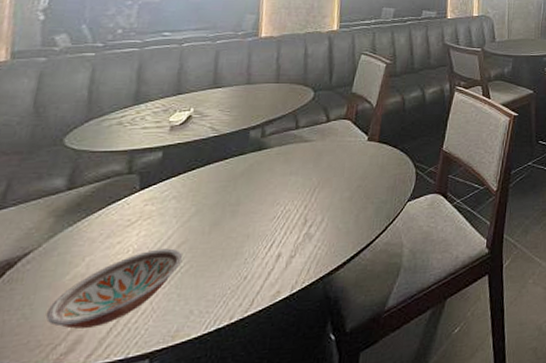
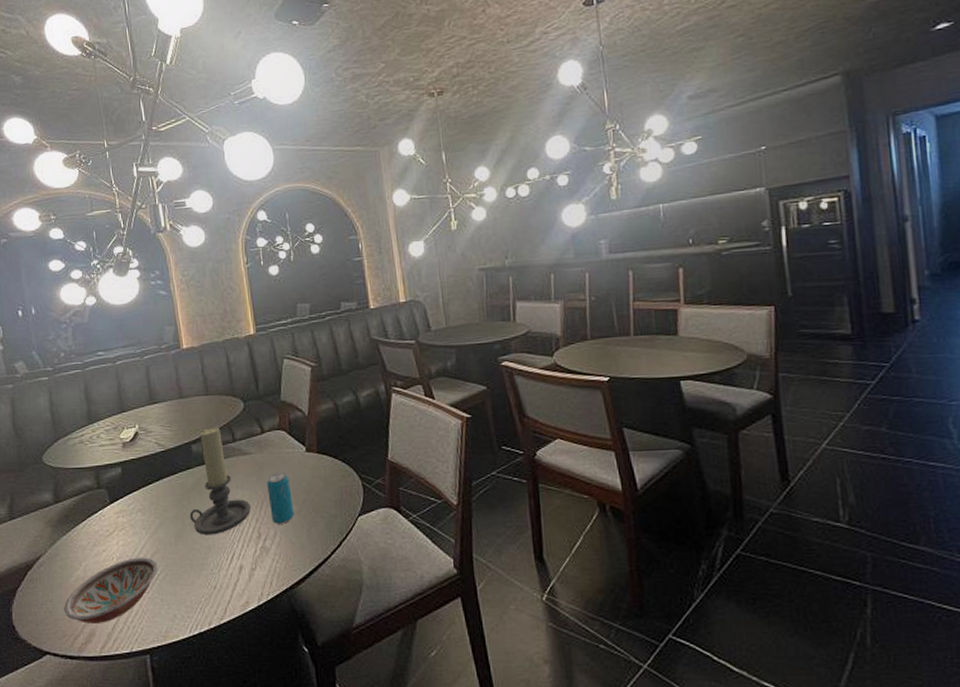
candle holder: none [232,113,303,223] -> present [190,426,252,536]
beverage can: none [321,159,347,210] -> present [267,471,295,524]

